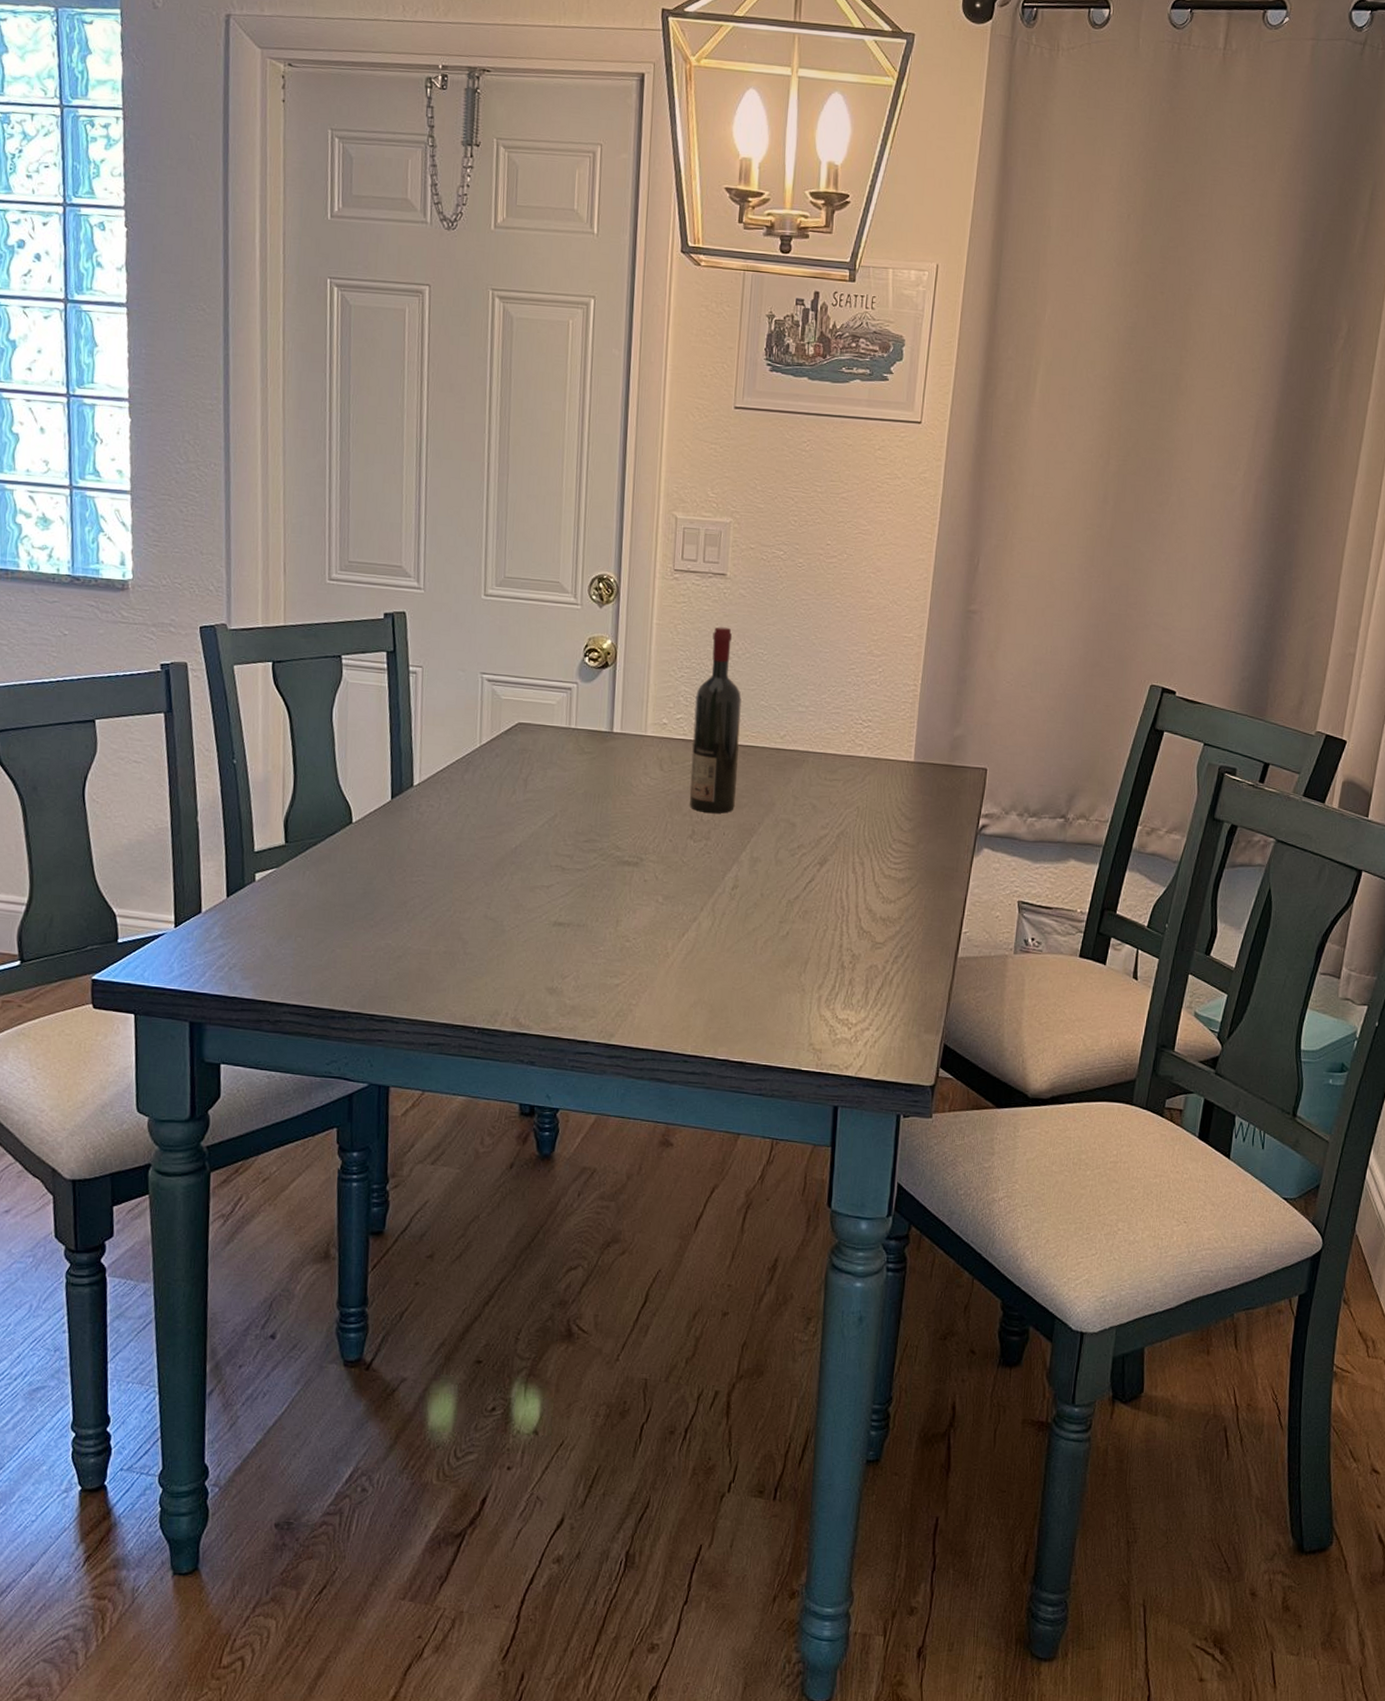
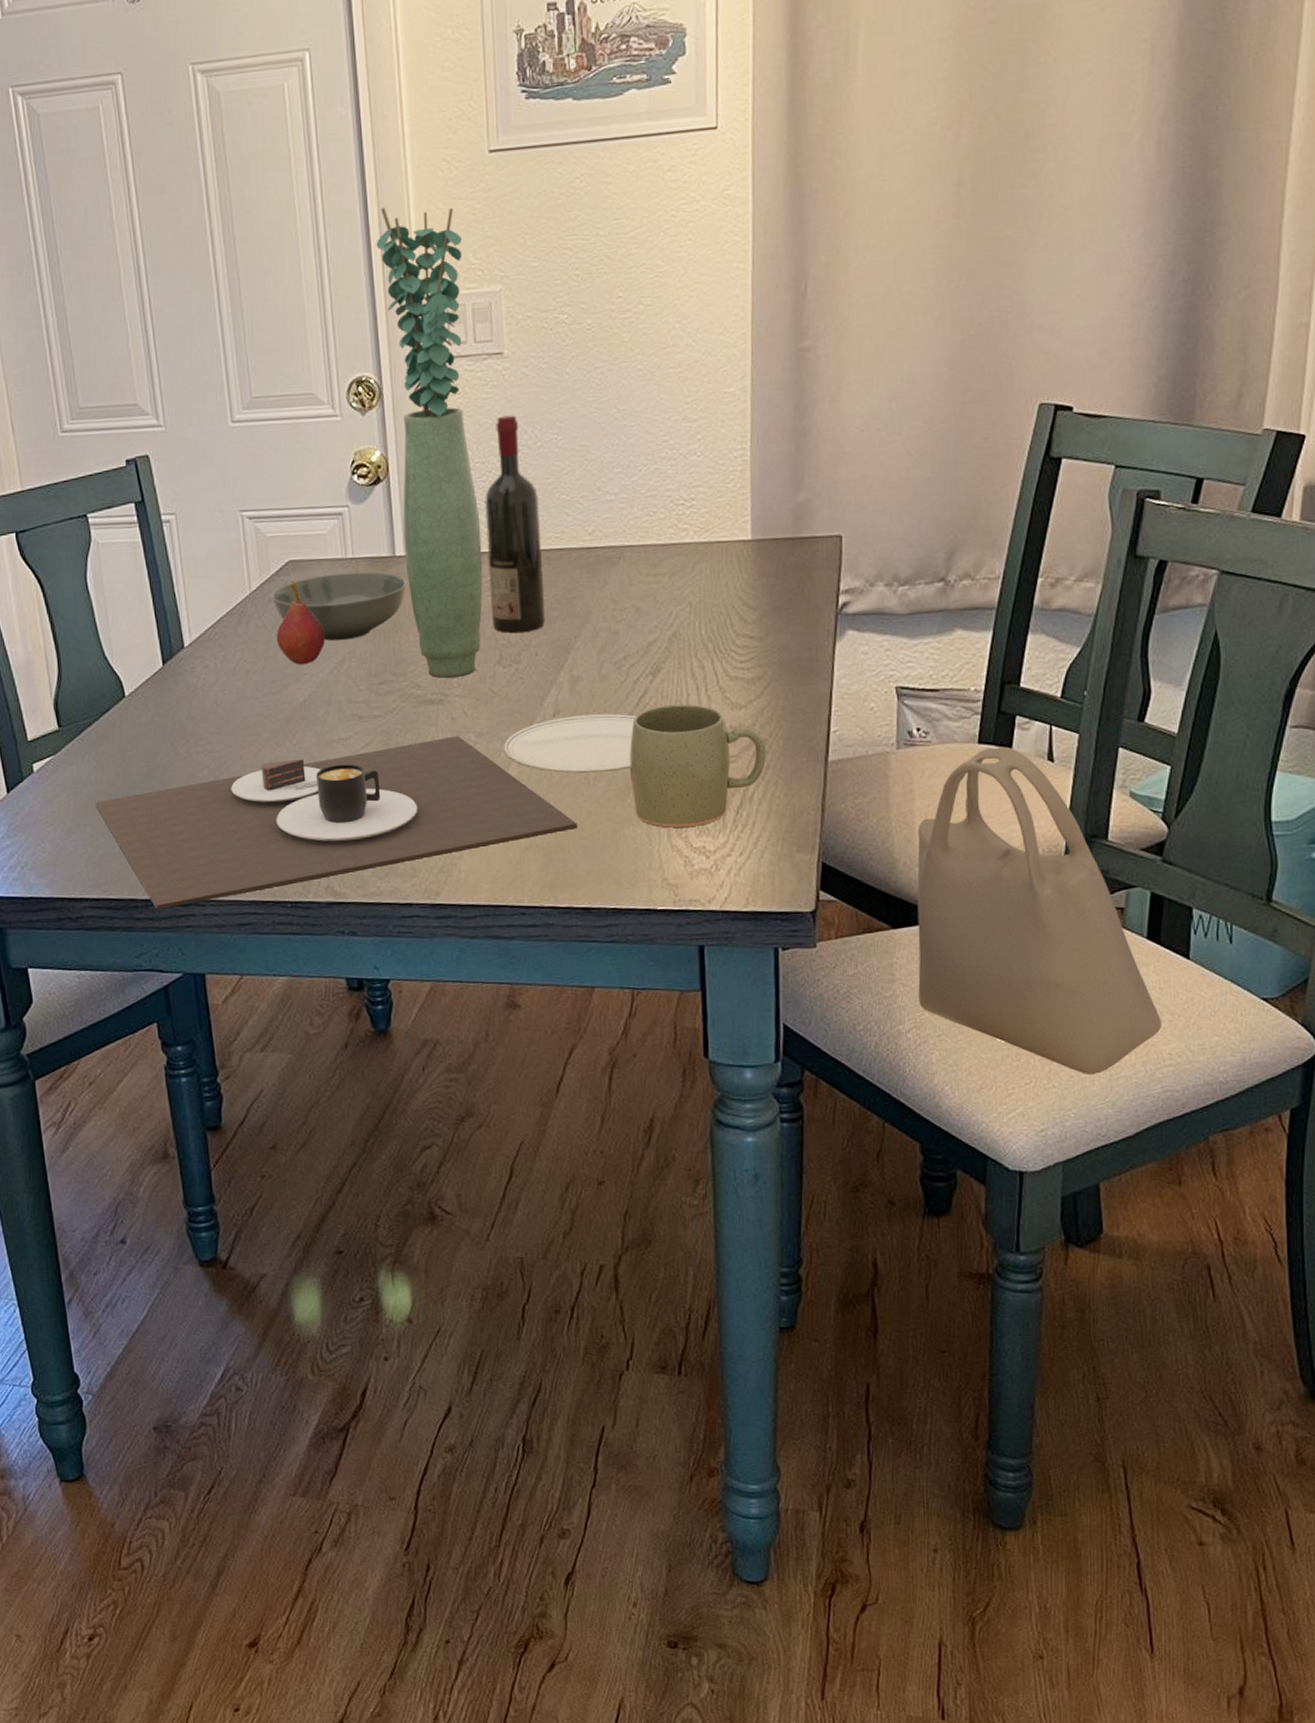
place setting: none [309,896,742,1022] -> present [95,736,577,910]
bowl: none [498,739,621,800] -> present [271,571,408,641]
fruit: none [498,741,542,816] -> present [276,581,326,665]
vase: none [621,437,703,845] -> present [376,208,483,678]
plate: none [686,891,802,945] -> present [504,713,636,775]
mug: none [791,892,908,1001] -> present [629,704,767,828]
handbag: none [1011,962,1205,1252] -> present [917,746,1163,1075]

